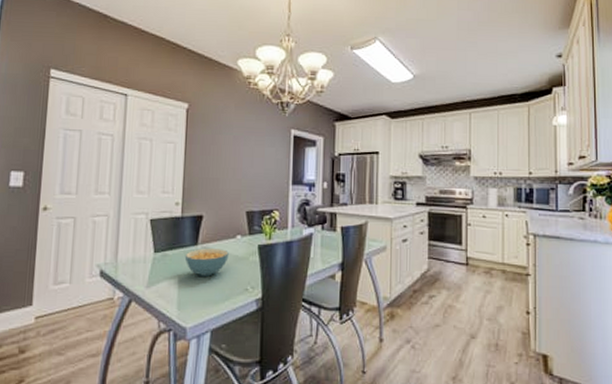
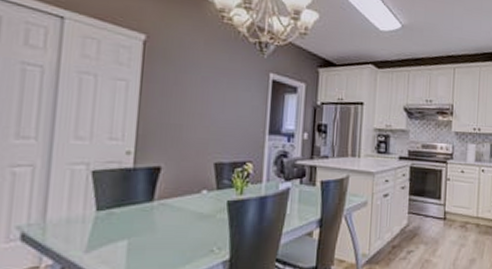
cereal bowl: present [184,248,229,277] -> none [136,205,192,237]

